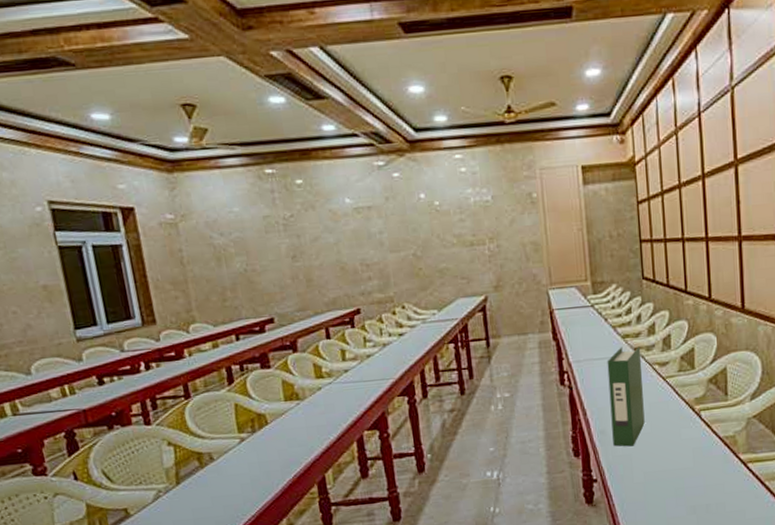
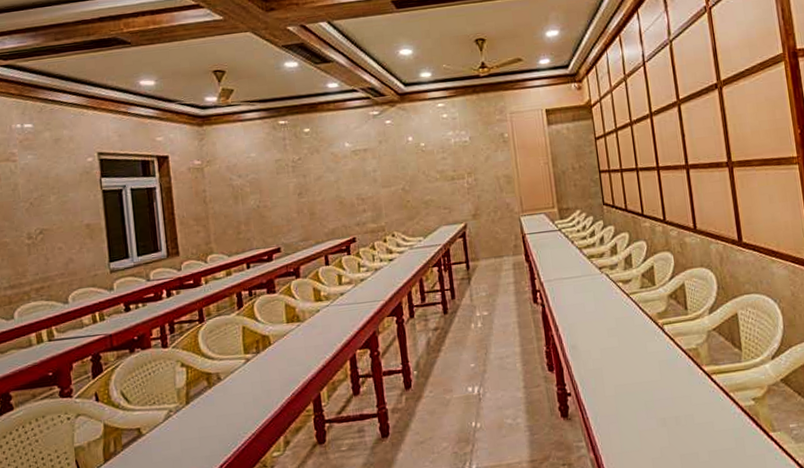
binder: present [607,346,645,447] -> none [575,266,613,361]

